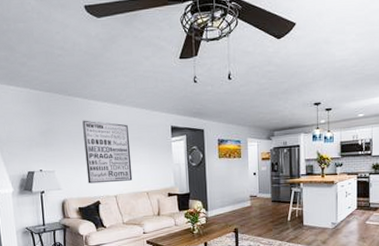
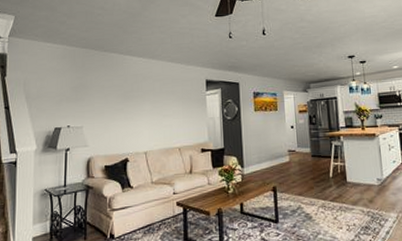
wall art: present [82,120,133,184] -> none [116,74,165,140]

